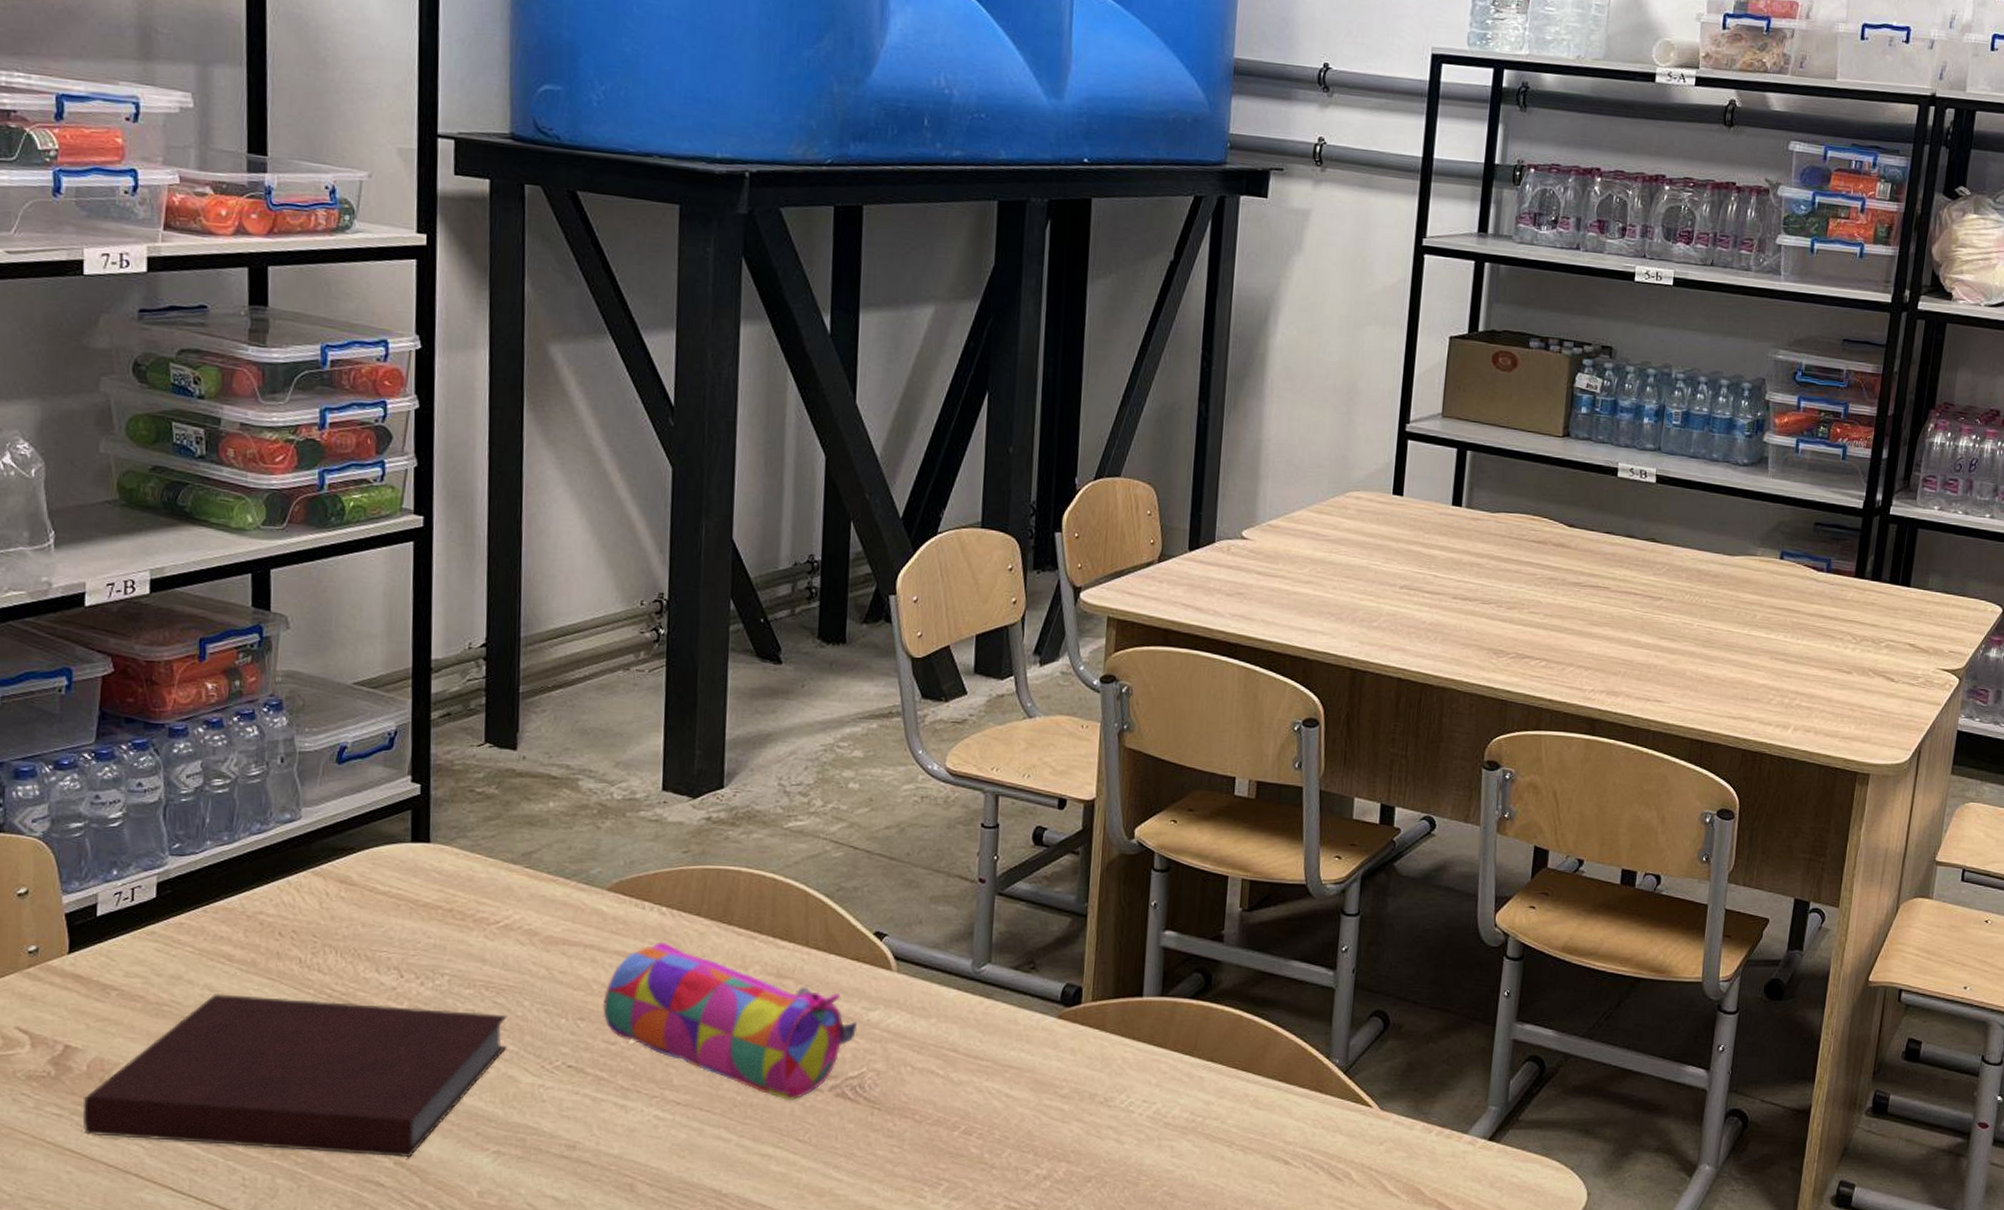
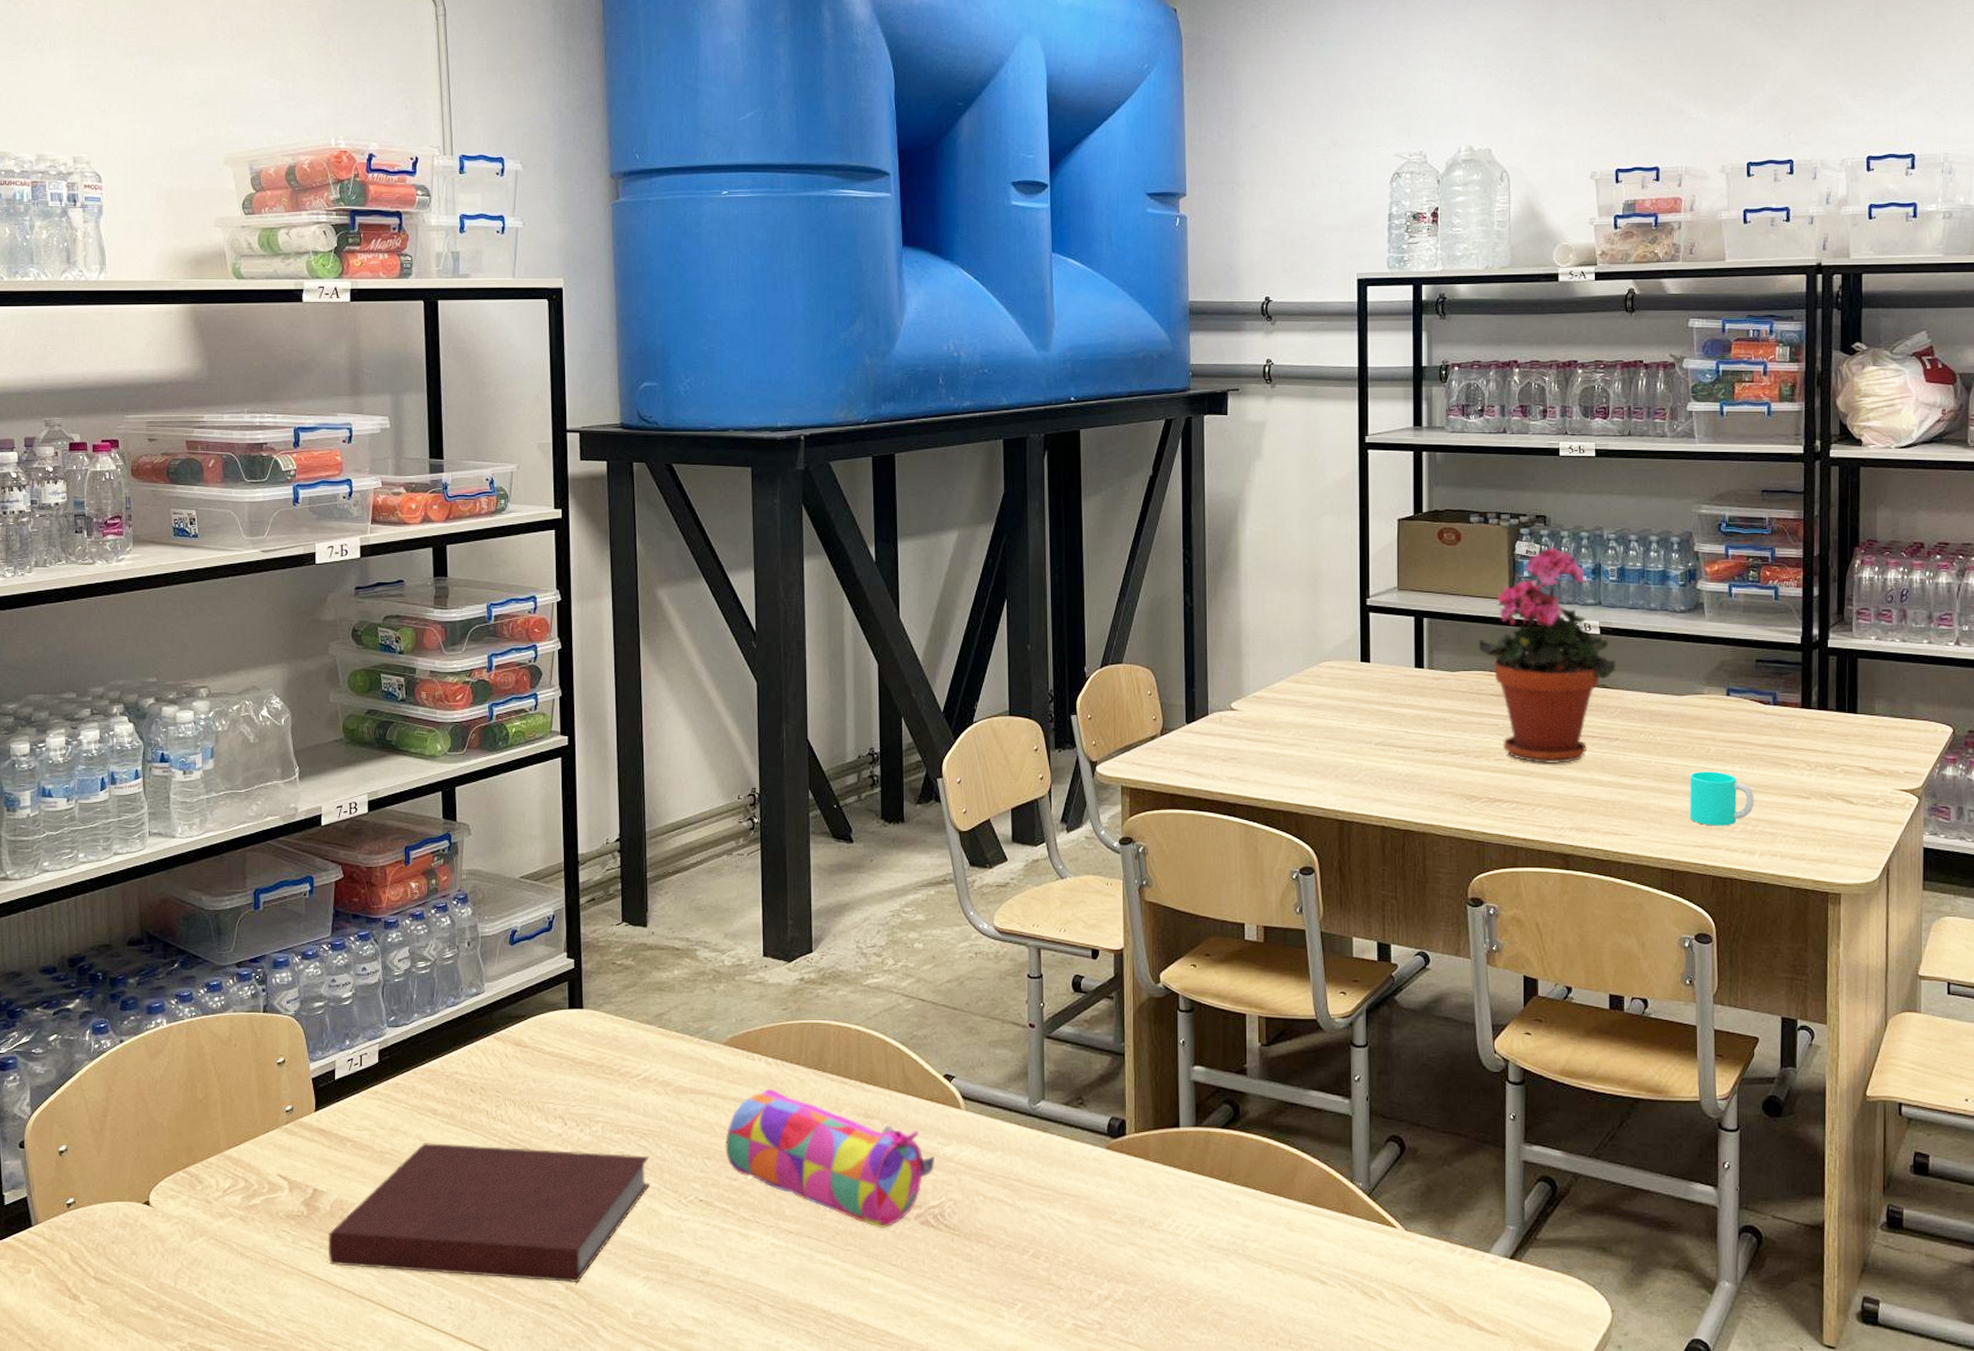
potted plant: none [1523,382,1669,621] -> present [1477,547,1615,763]
cup: none [1726,638,1795,698] -> present [1689,771,1754,826]

